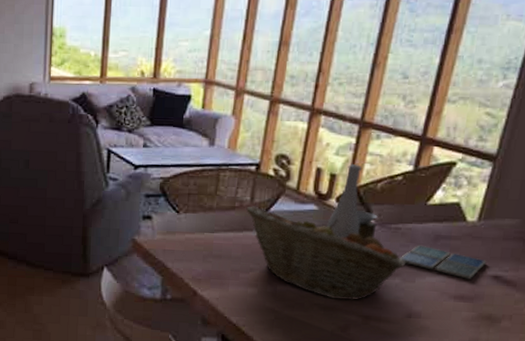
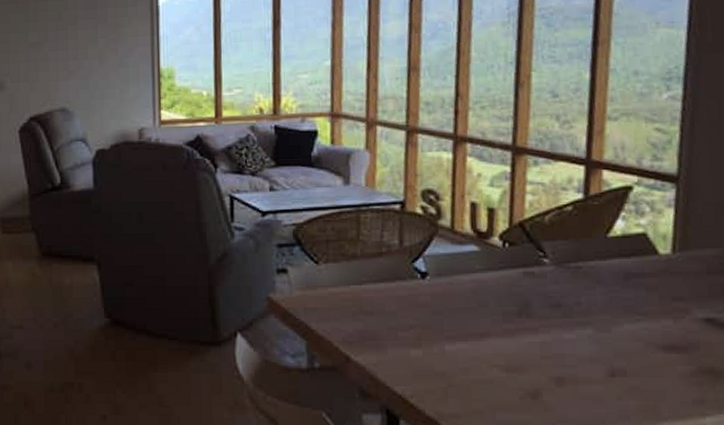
fruit basket: present [246,206,406,301] -> none [395,250,596,359]
vase: present [327,163,378,241] -> none [493,194,553,284]
drink coaster: present [399,245,487,280] -> none [587,285,694,326]

